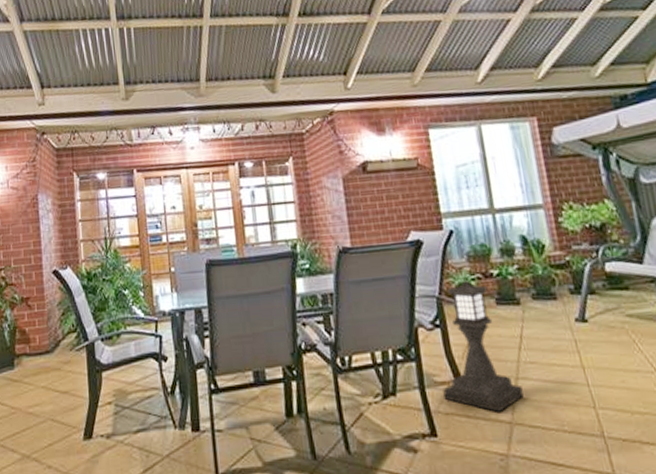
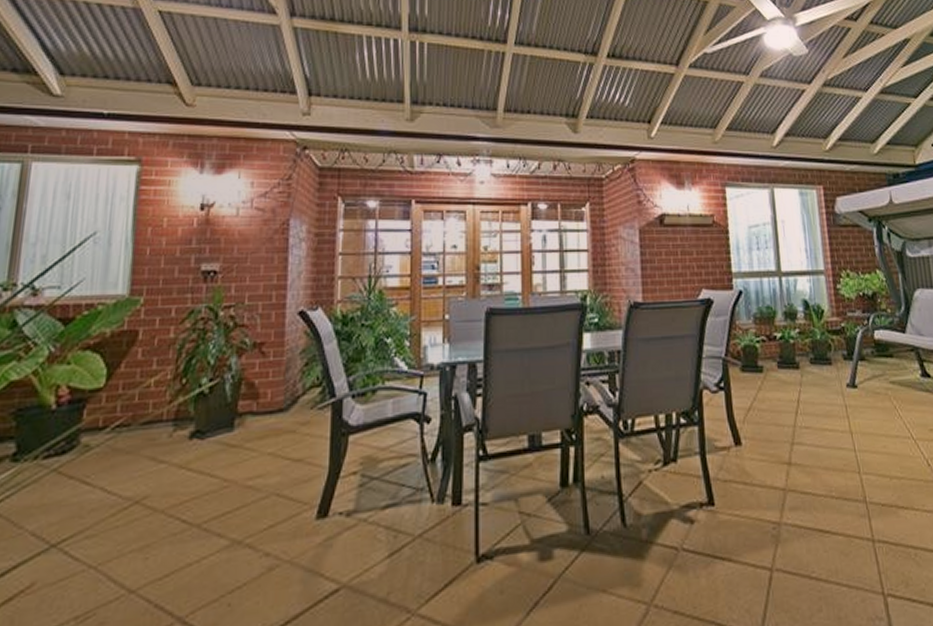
lantern: present [443,280,524,412] -> none [723,342,798,479]

